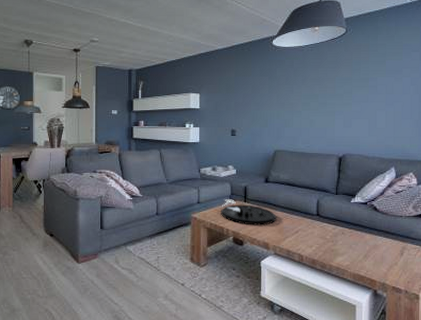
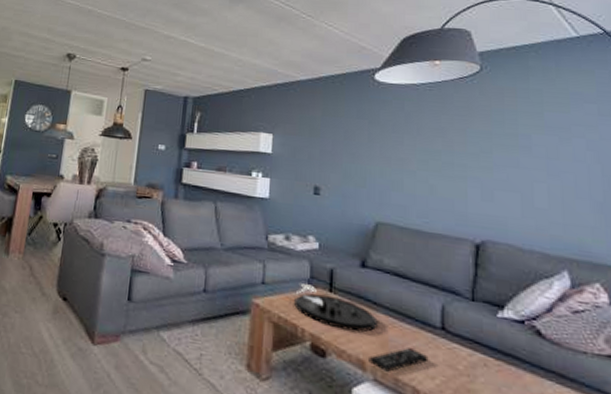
remote control: none [271,230,309,247] -> present [369,347,429,372]

